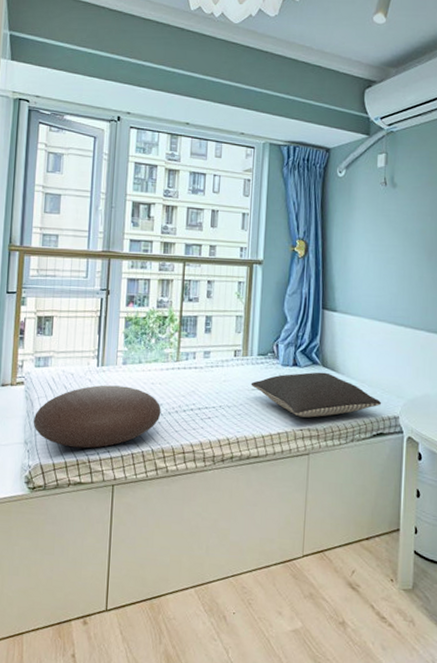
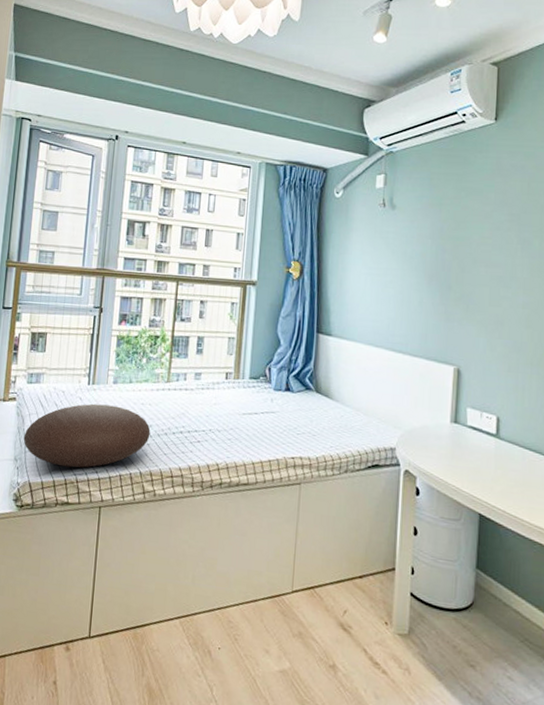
pillow: present [250,372,382,418] -> none [241,398,378,446]

